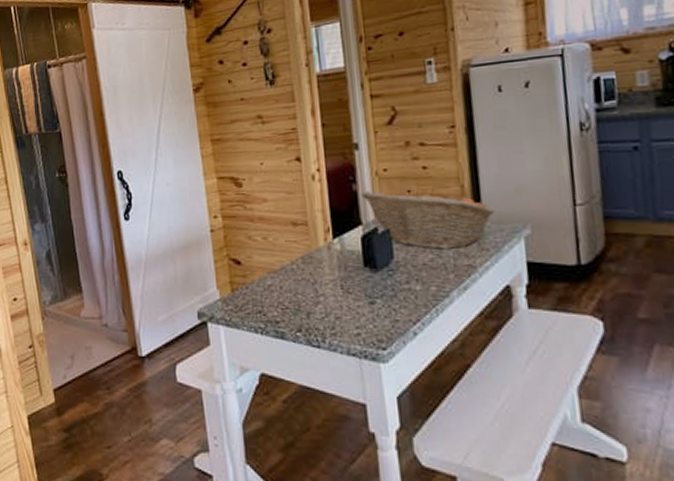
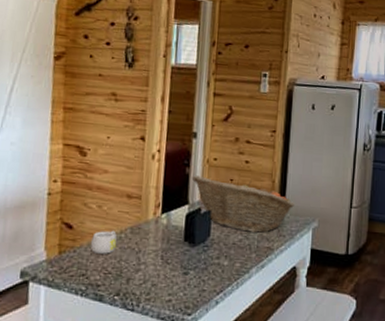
mug: none [261,262,290,288] -> present [90,230,117,254]

